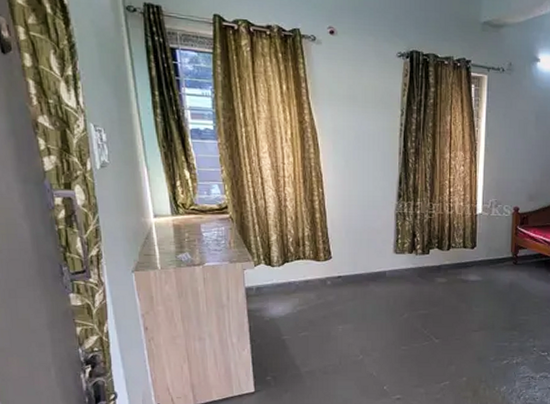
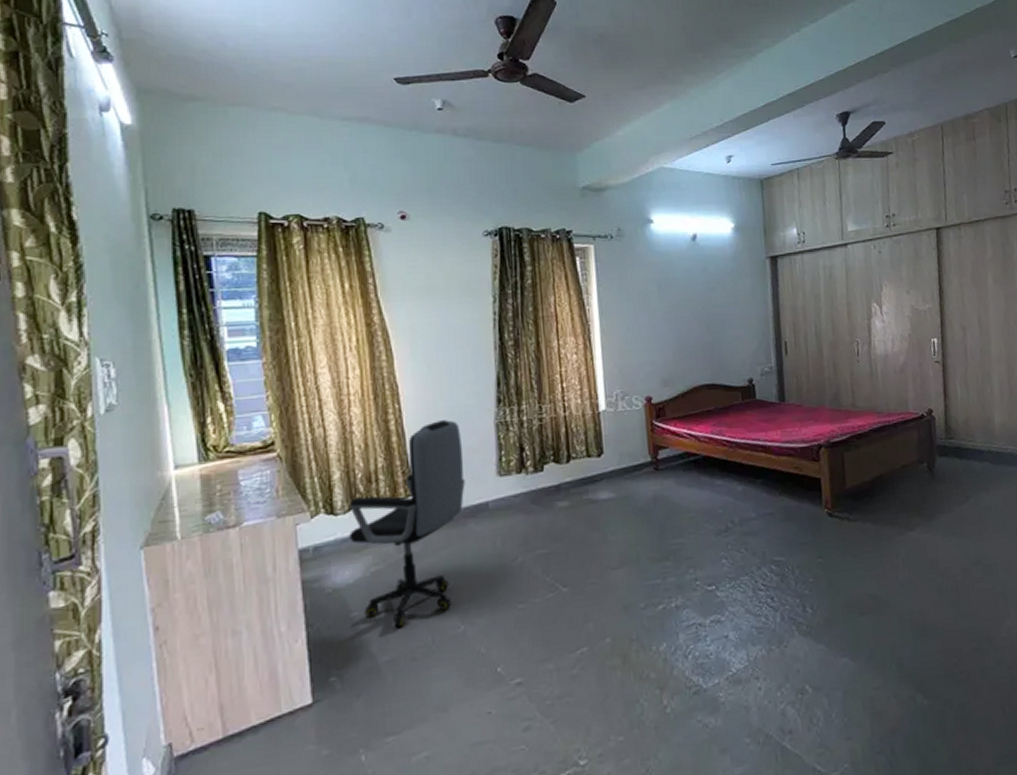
office chair: none [282,205,370,351] -> present [349,420,465,628]

